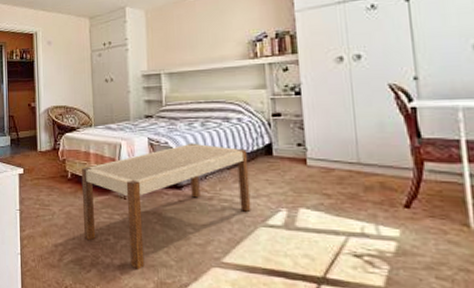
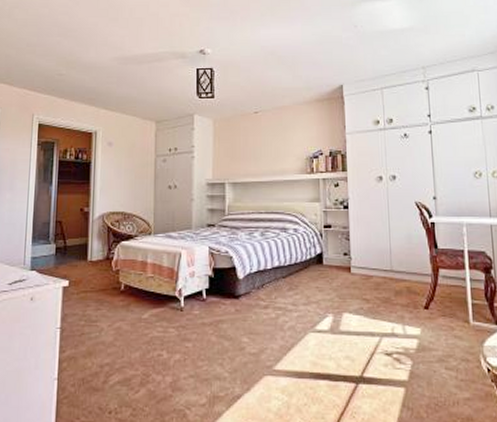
bench: present [81,143,251,270] -> none [134,252,302,385]

